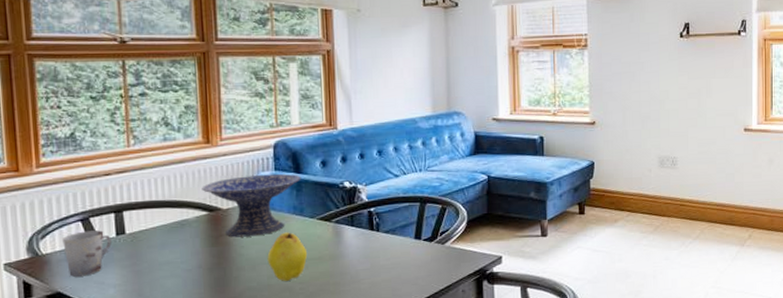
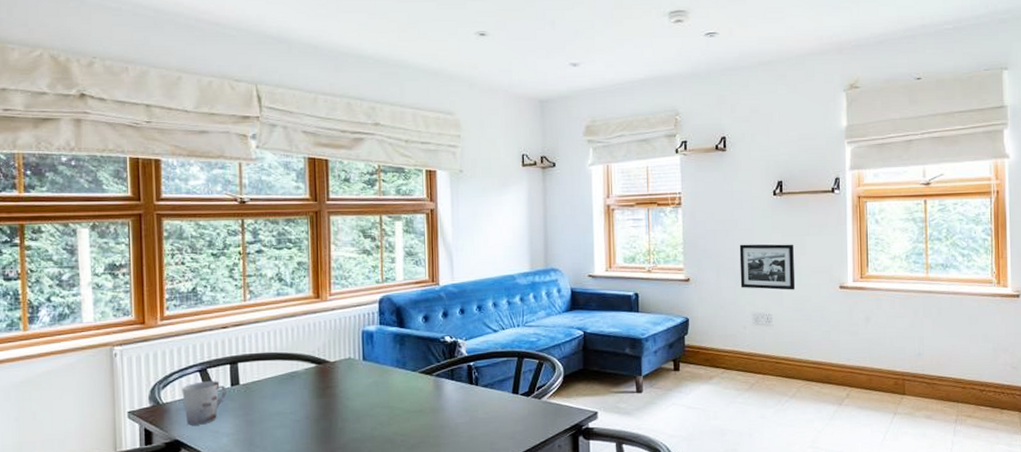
decorative bowl: present [202,173,301,238] -> none [311,328,405,389]
fruit: present [267,232,308,282] -> none [371,385,409,434]
picture frame: none [645,86,701,133] -> present [739,244,796,290]

